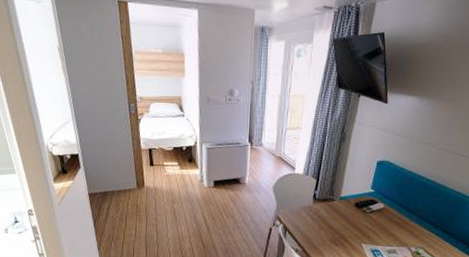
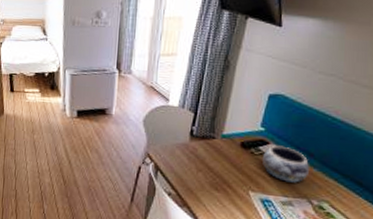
decorative bowl: none [372,204,410,234] -> present [261,145,310,183]

